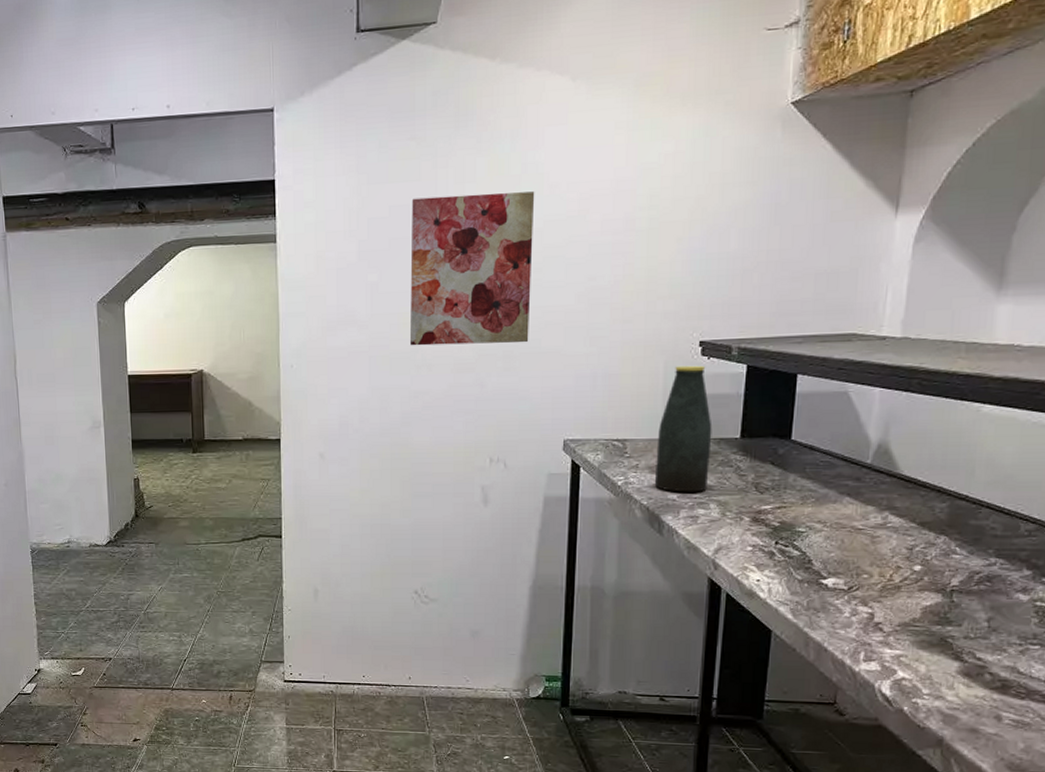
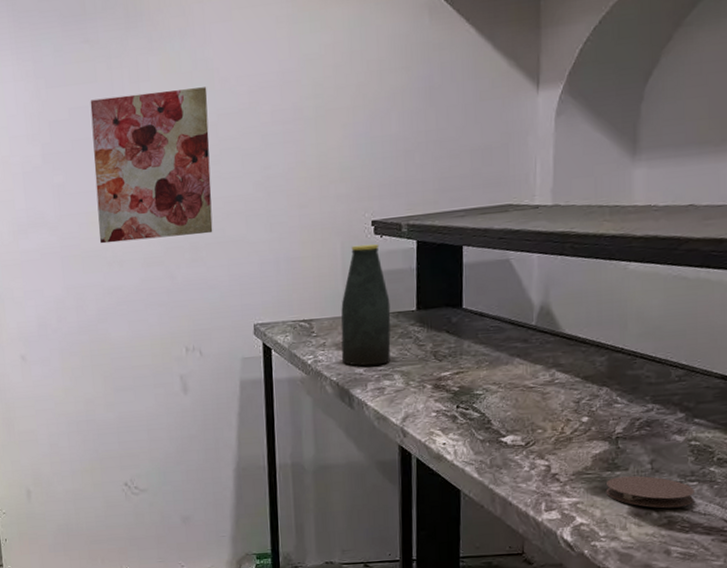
coaster: none [933,633,1035,671] -> present [605,475,694,508]

